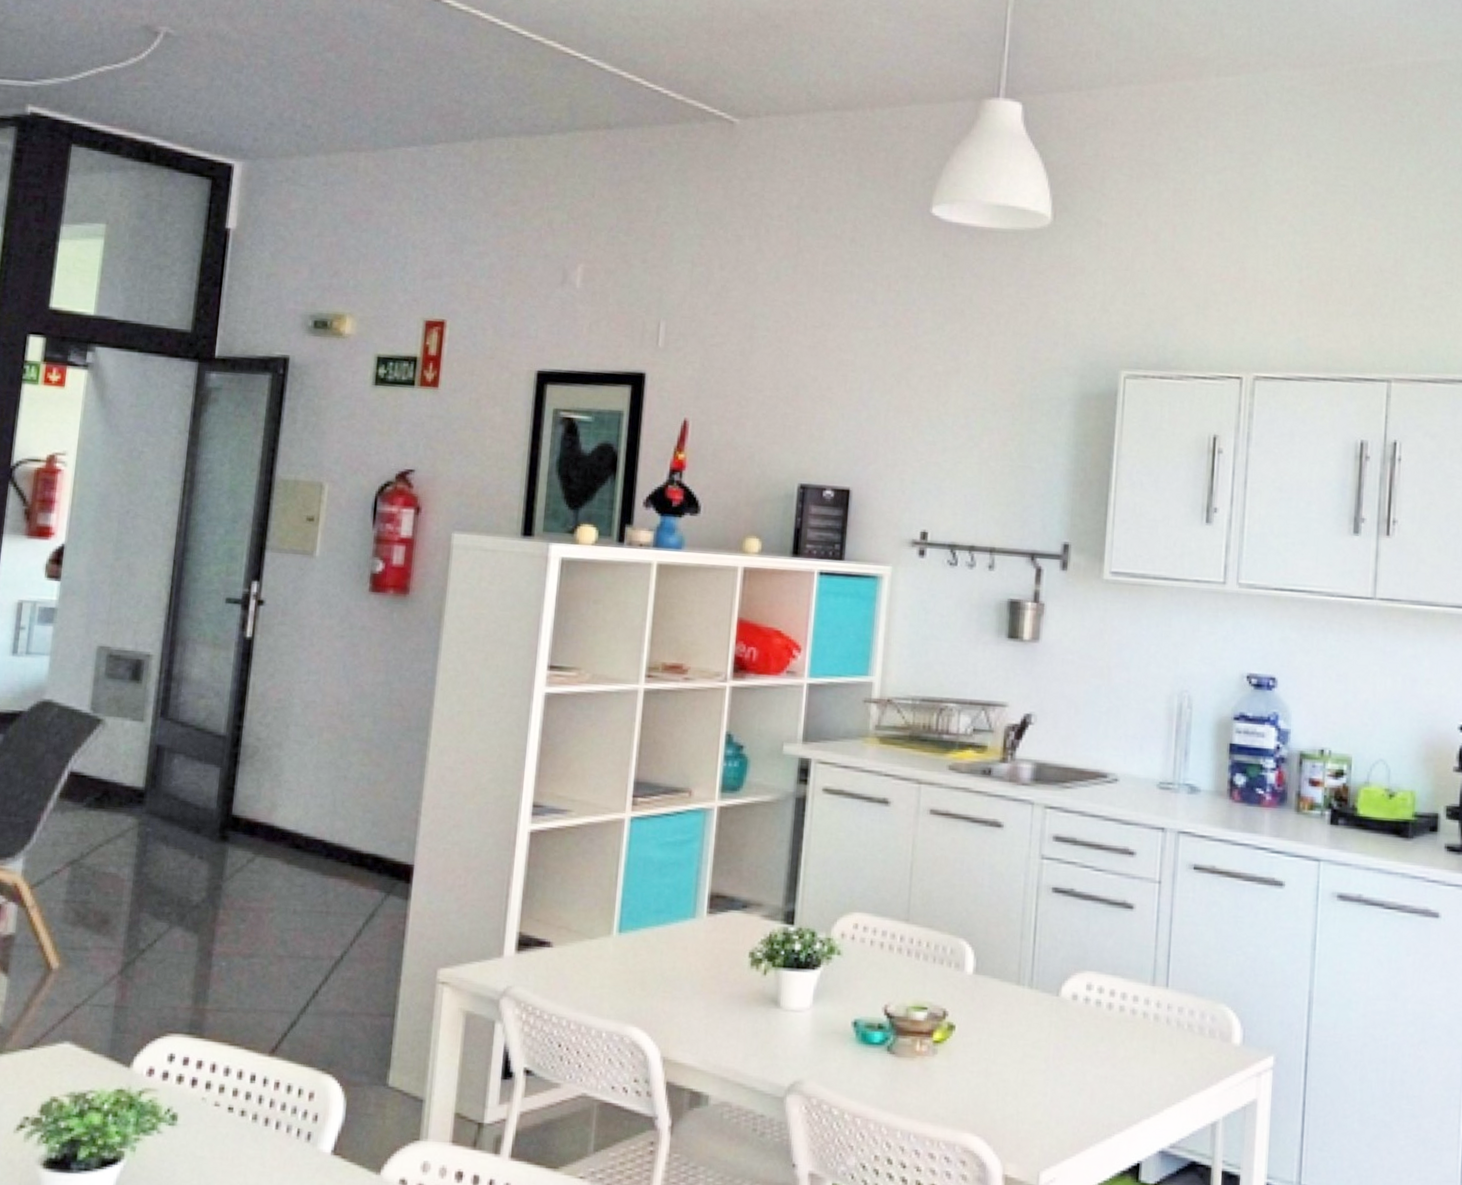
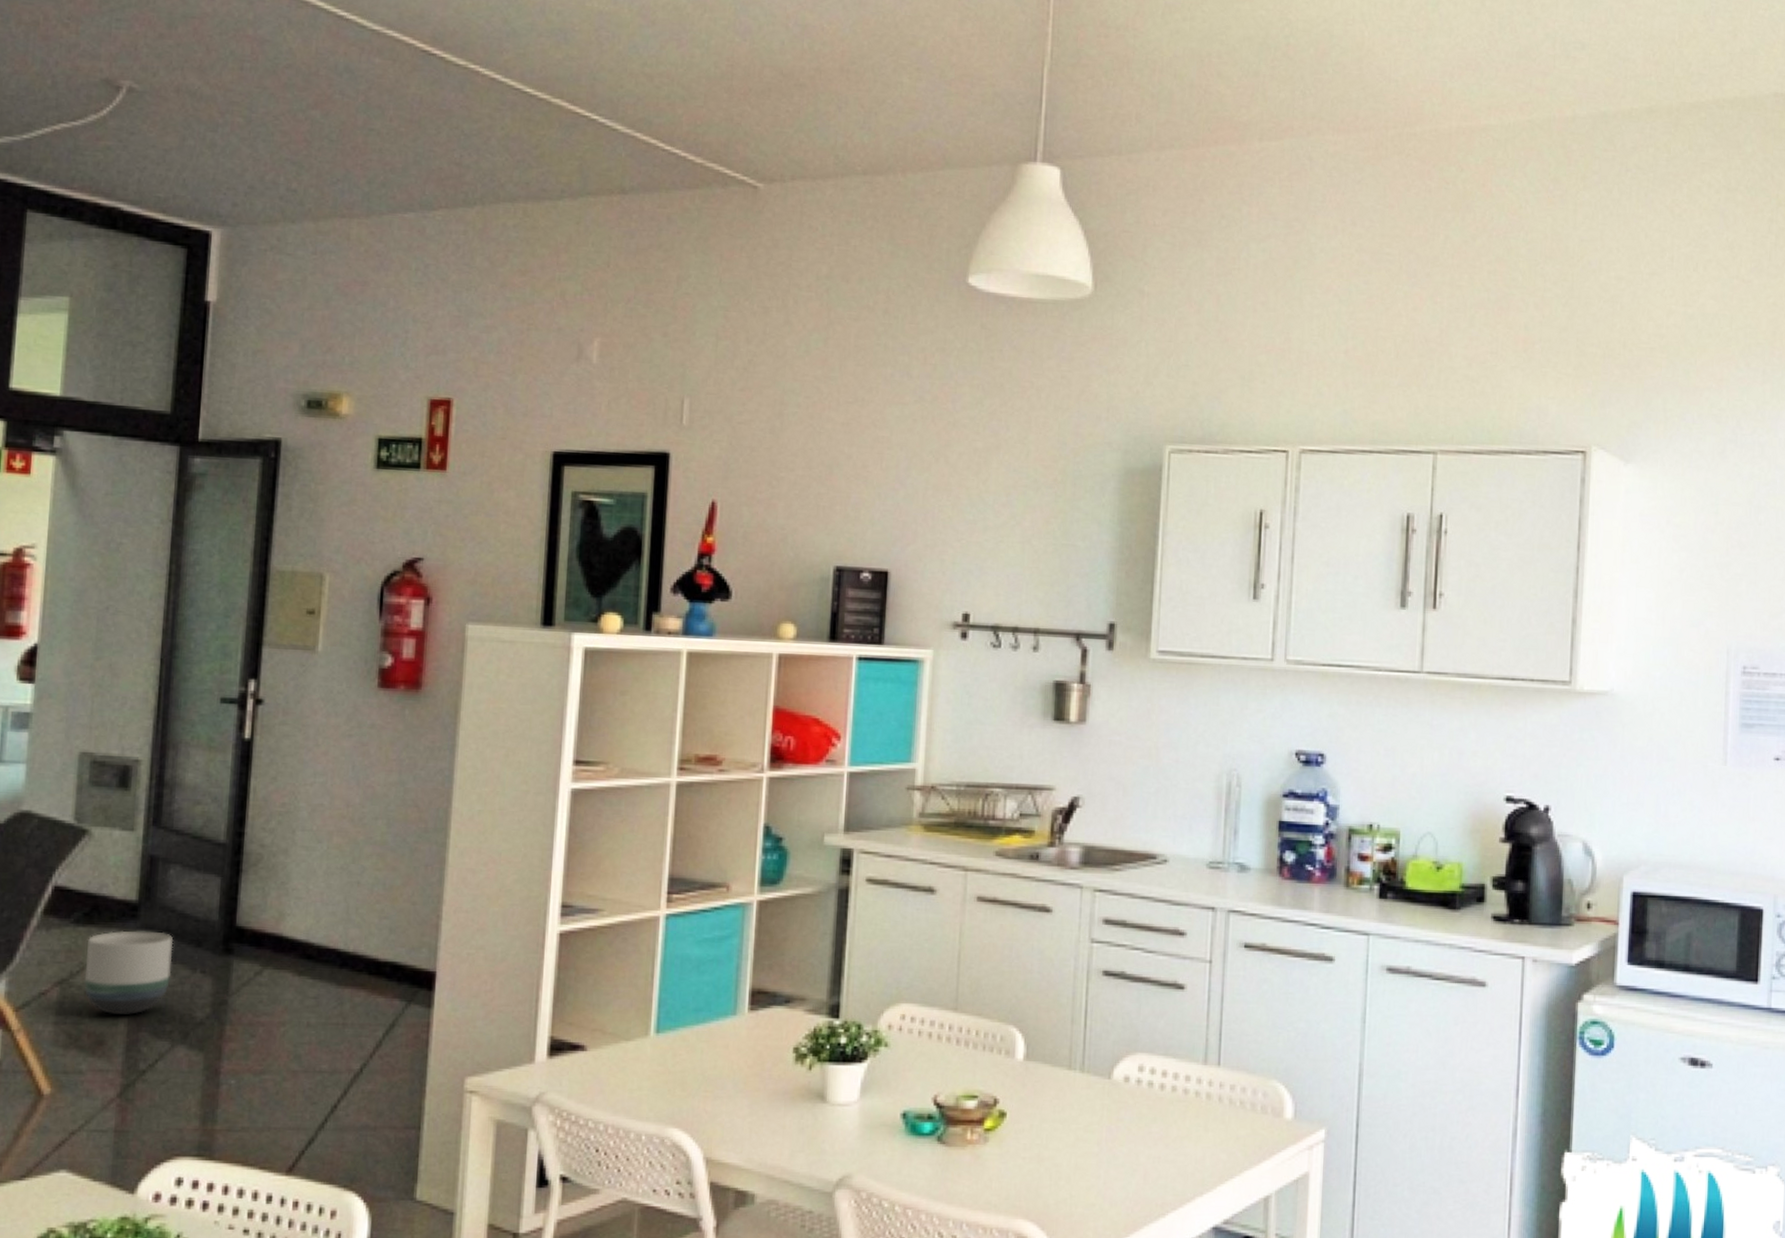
planter: none [93,815,175,896] -> present [84,930,174,1015]

